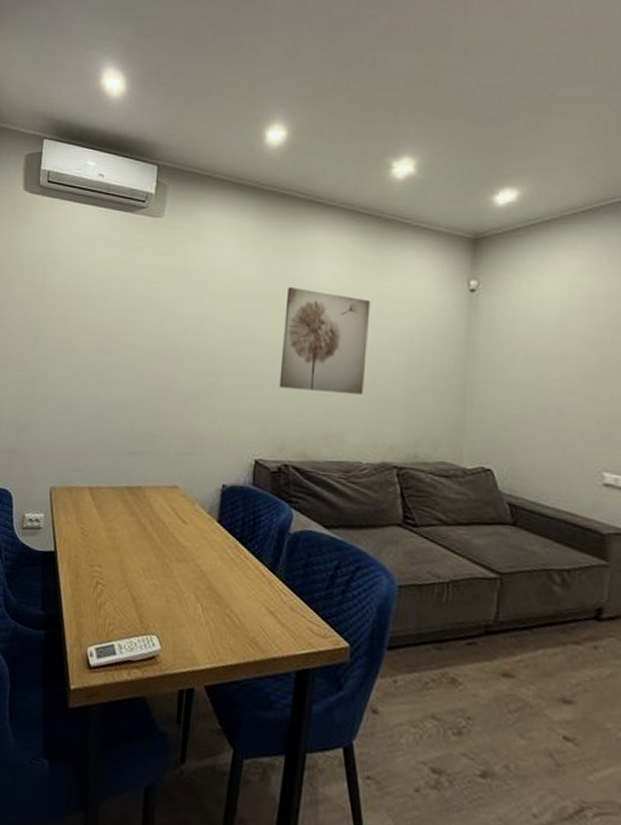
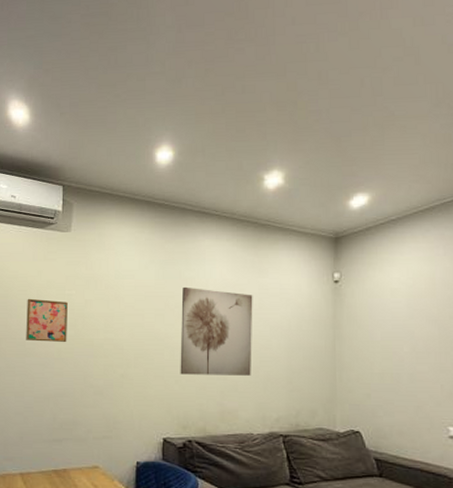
wall art: none [105,290,155,342] -> present [26,298,68,342]

